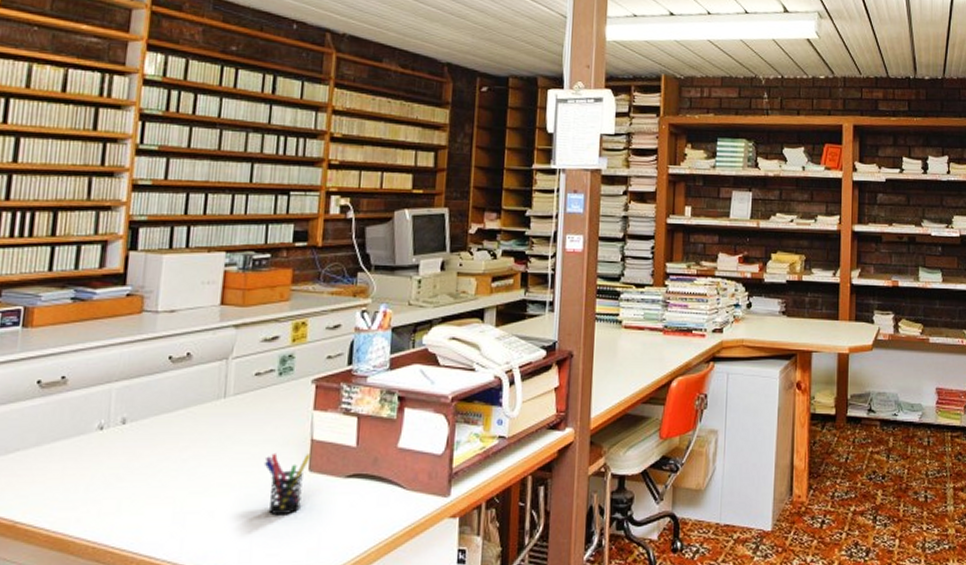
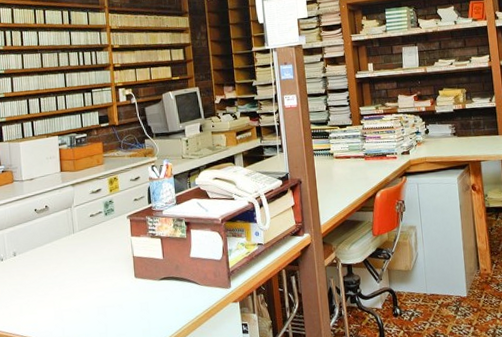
pen holder: present [264,453,311,516] -> none [105,266,135,309]

